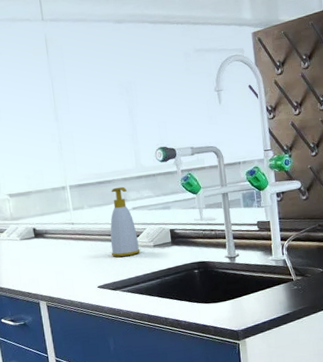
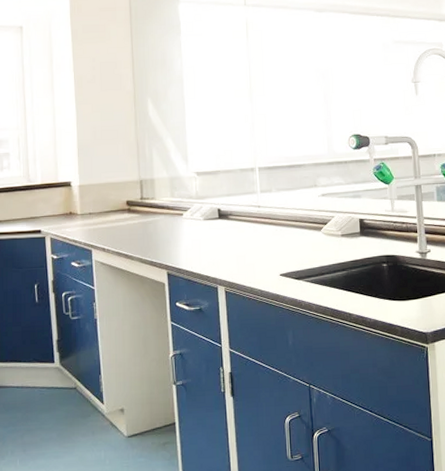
soap bottle: present [110,186,140,257] -> none [297,172,327,245]

